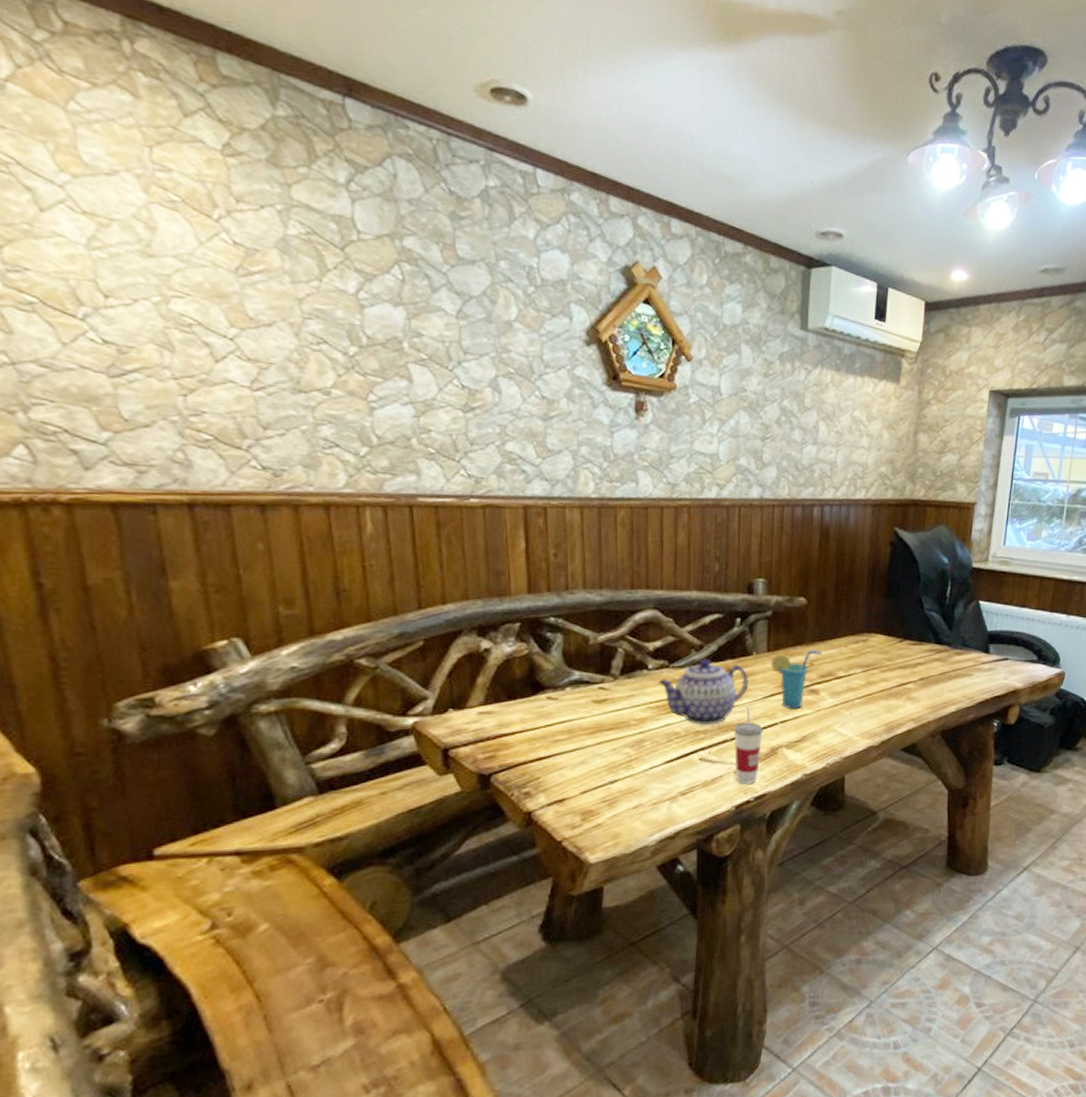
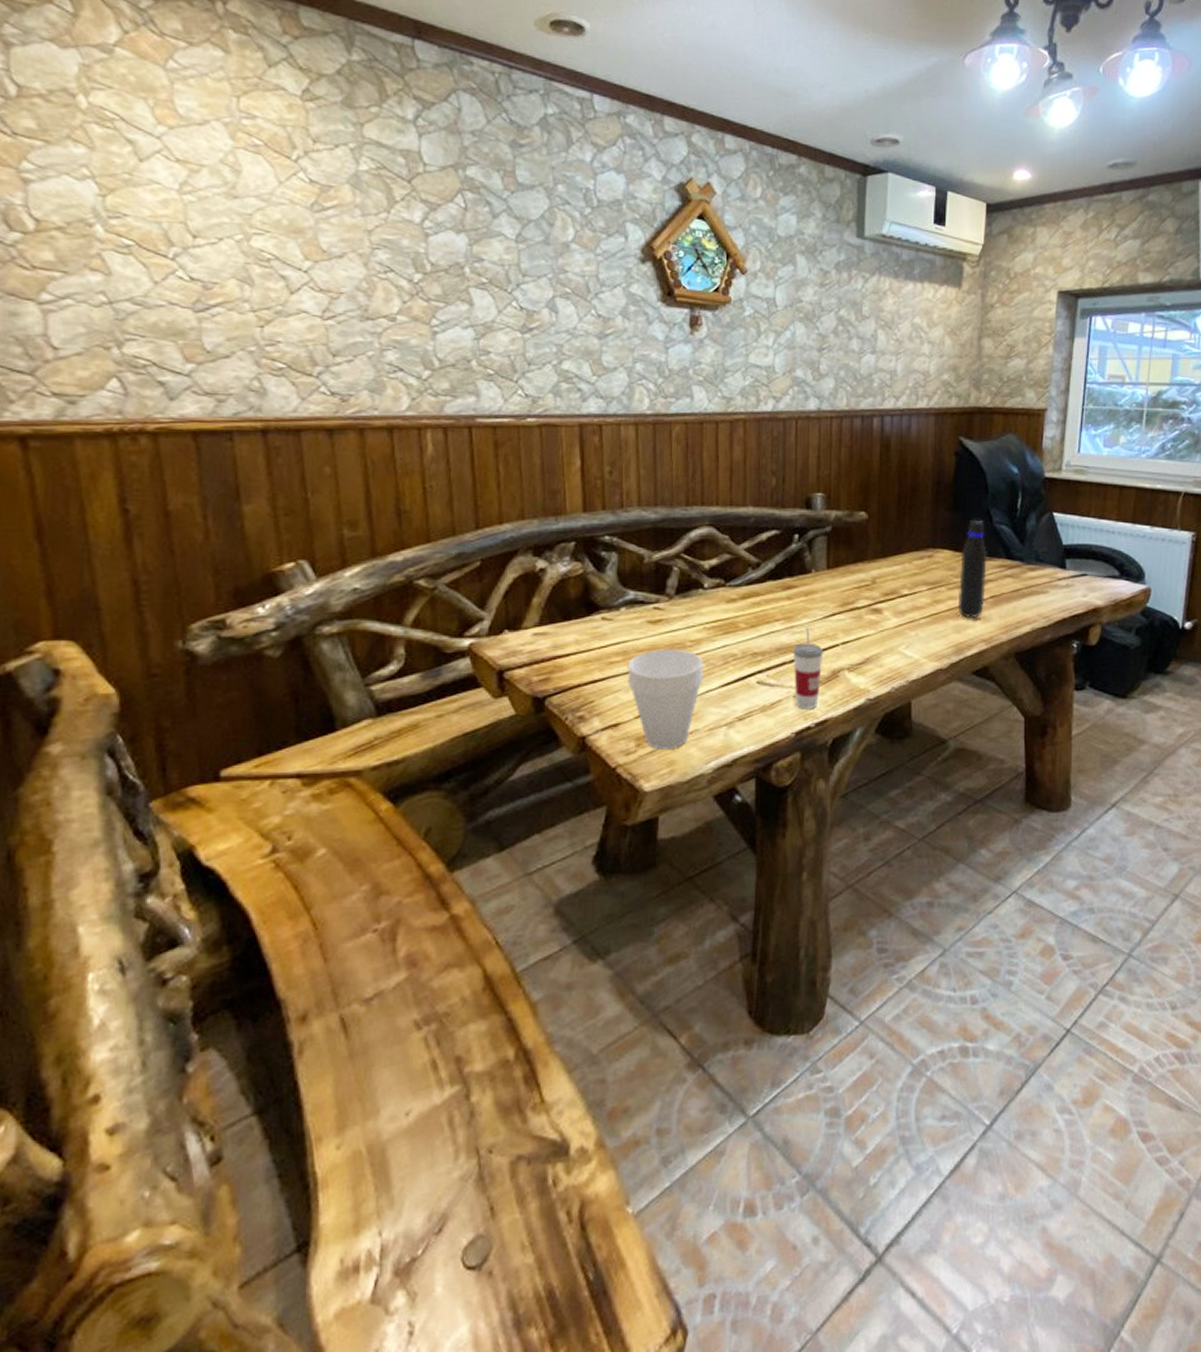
cup: none [572,727,647,823] -> present [627,649,703,750]
teapot: present [658,658,750,726] -> none [714,577,809,647]
cup: present [770,650,822,708] -> none [830,566,884,629]
water bottle: none [889,607,919,700] -> present [957,521,988,619]

